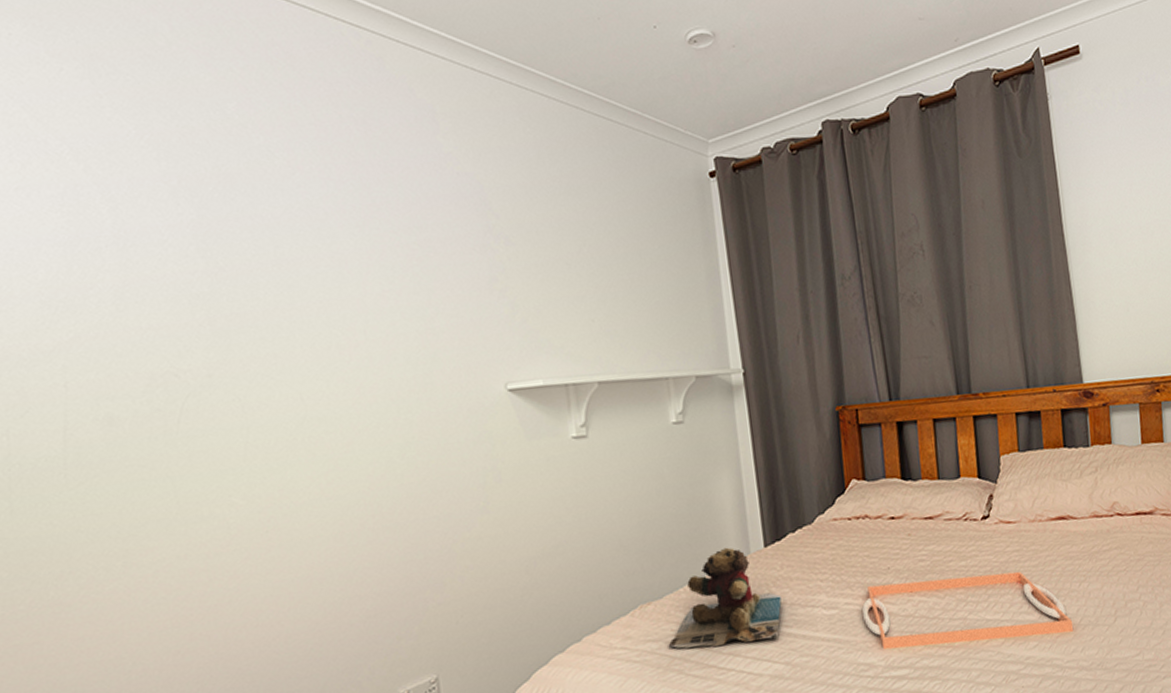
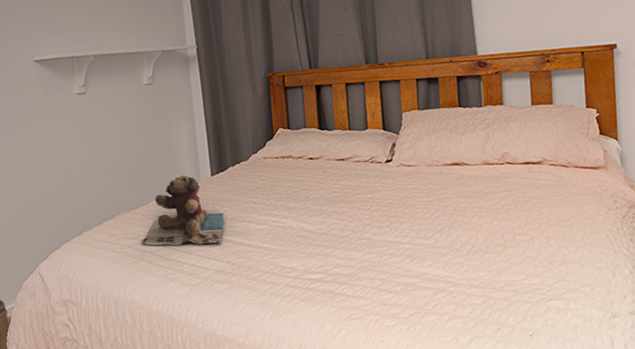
serving tray: present [862,571,1073,650] -> none [286,204,465,258]

